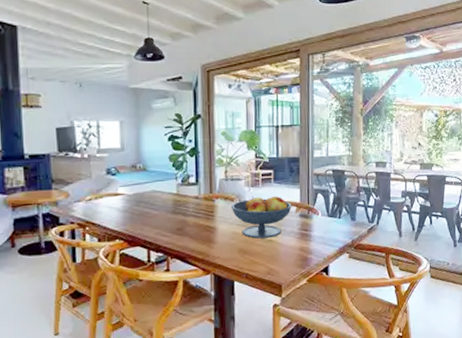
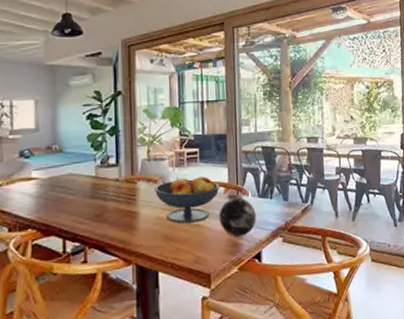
decorative orb: none [290,216,325,252] -> present [219,197,256,237]

